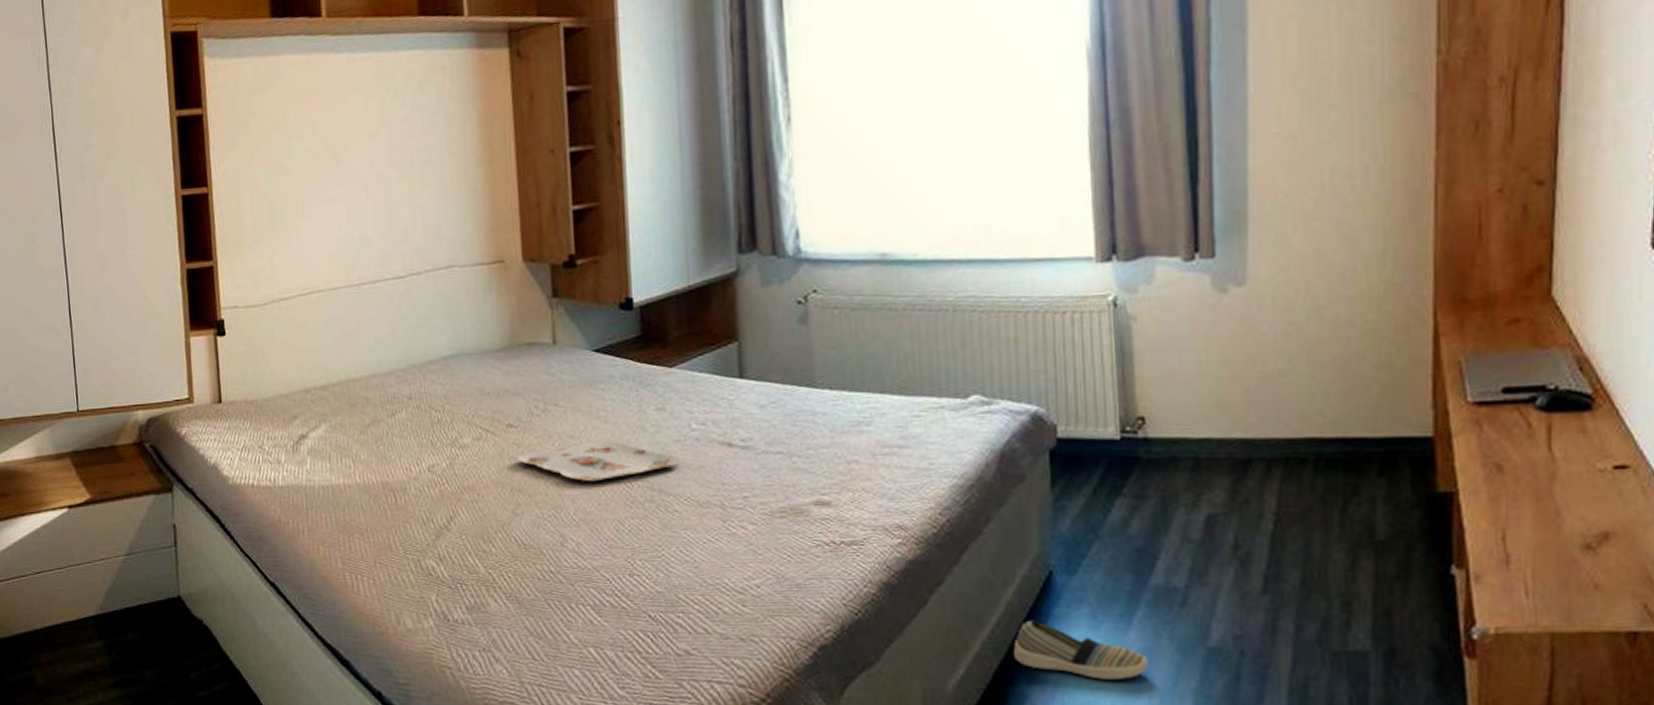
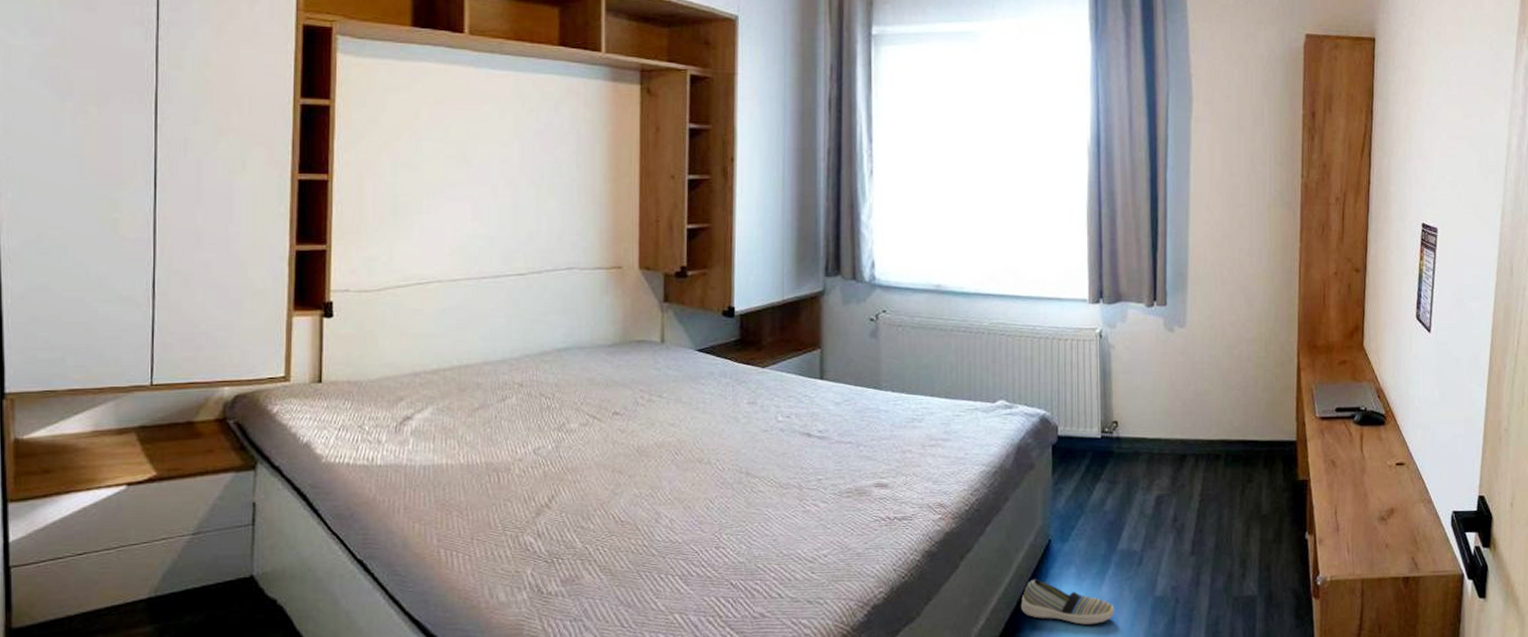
serving tray: present [517,441,679,482] -> none [620,429,766,465]

